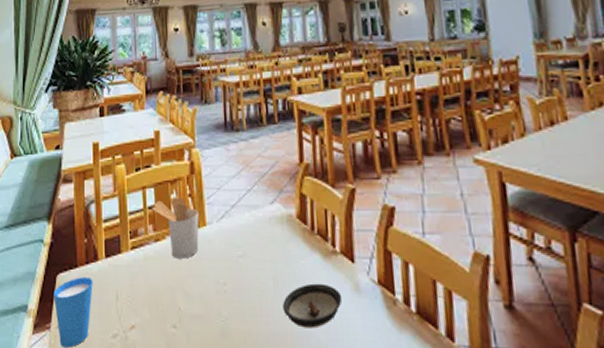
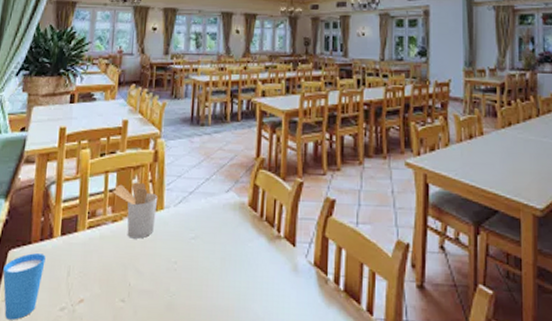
saucer: present [283,283,343,329] -> none [227,263,282,303]

